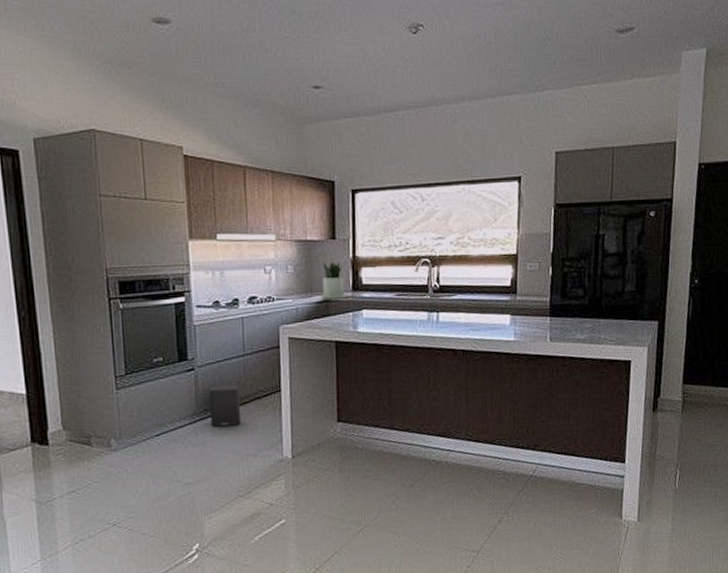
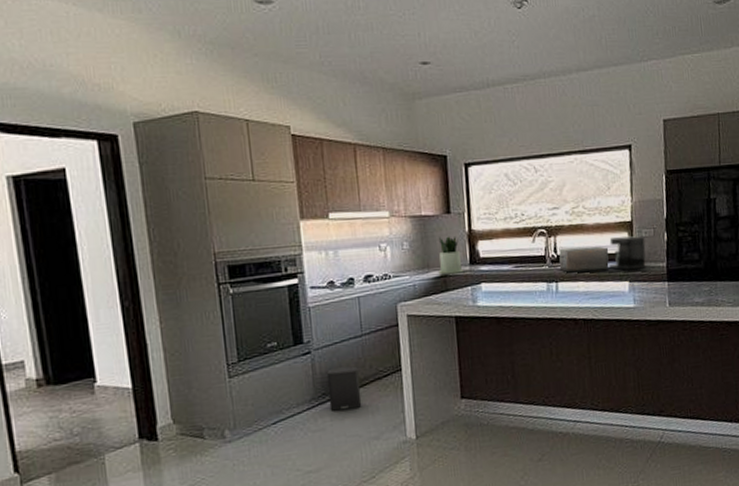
toaster: none [441,278,492,304] -> present [559,246,609,273]
coffee maker: none [490,269,530,304] -> present [608,236,646,271]

